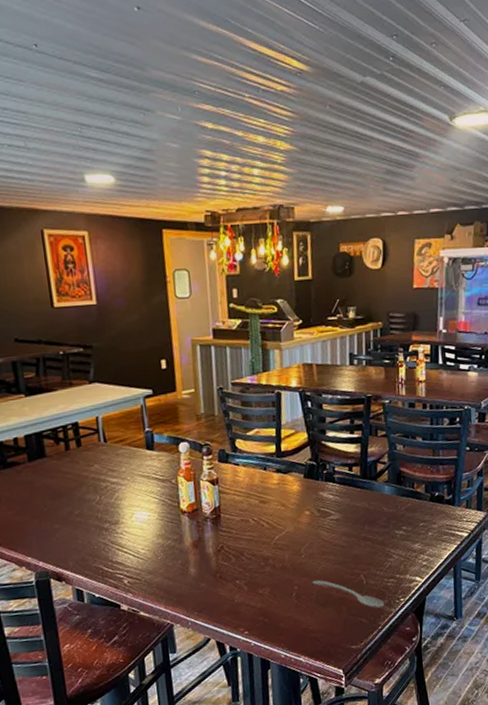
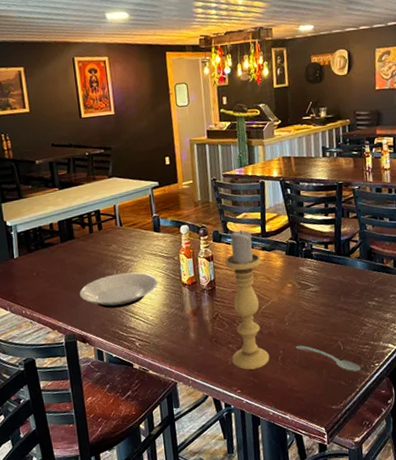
plate: none [53,497,152,541] -> present [79,272,158,309]
candle holder: none [232,449,283,609] -> present [224,230,270,370]

